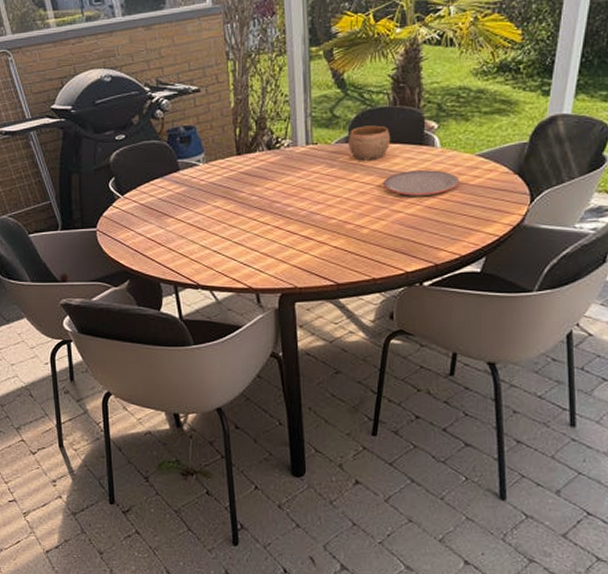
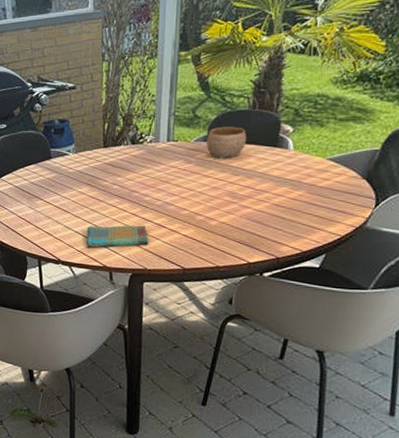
dish towel: none [226,239,297,268] -> present [86,225,149,248]
plate: present [382,170,459,196] -> none [234,170,308,194]

